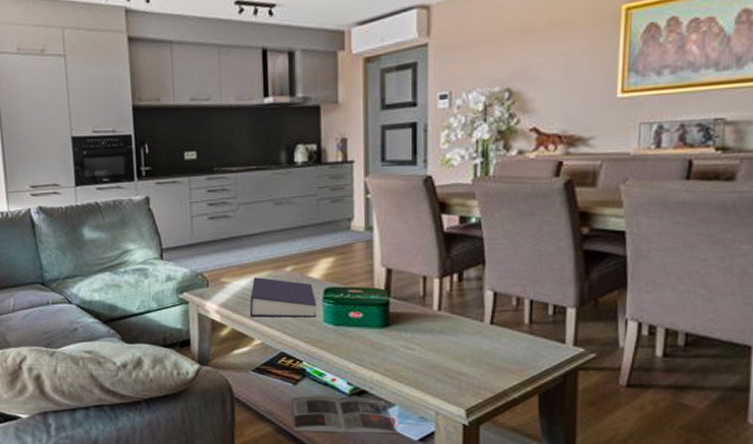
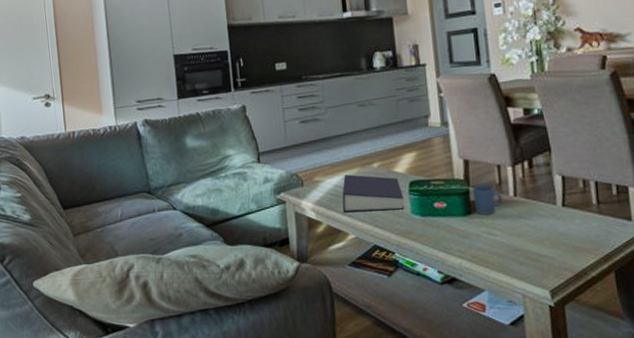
magazine: present [291,396,399,436] -> none [387,284,491,323]
mug: none [392,296,426,328] -> present [472,185,503,215]

